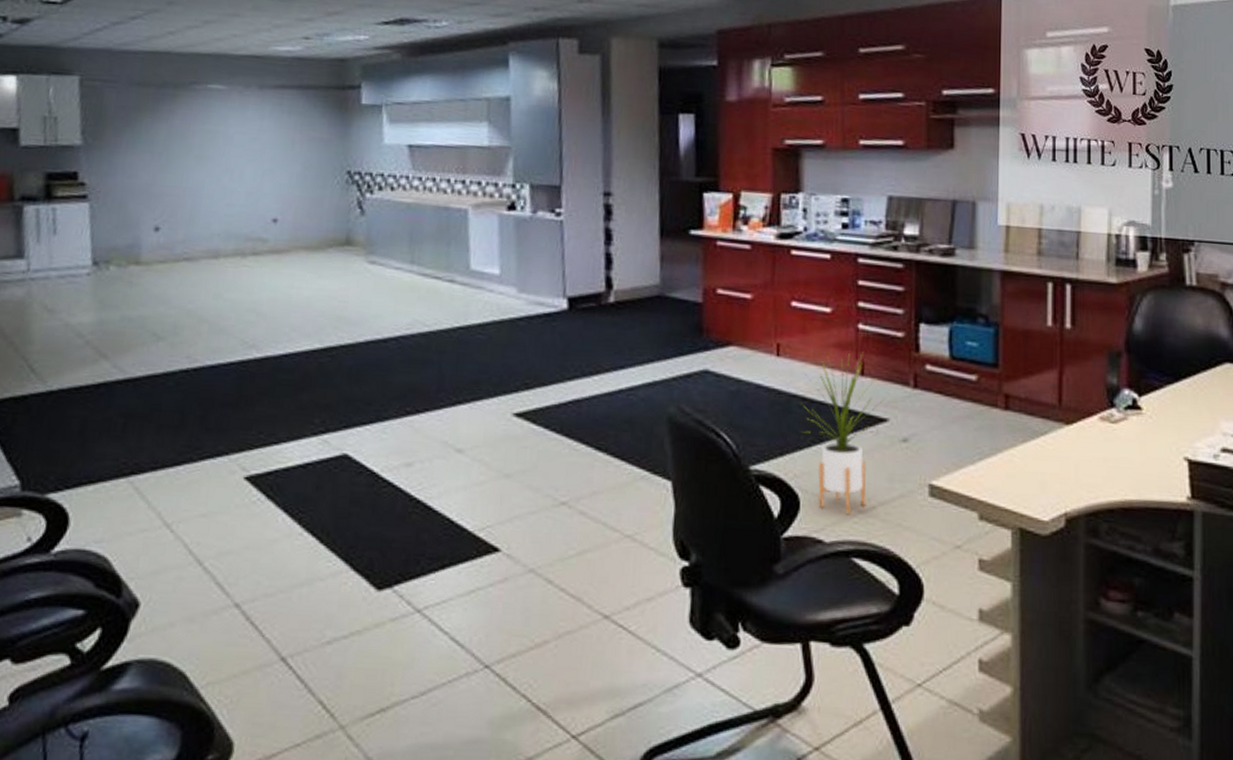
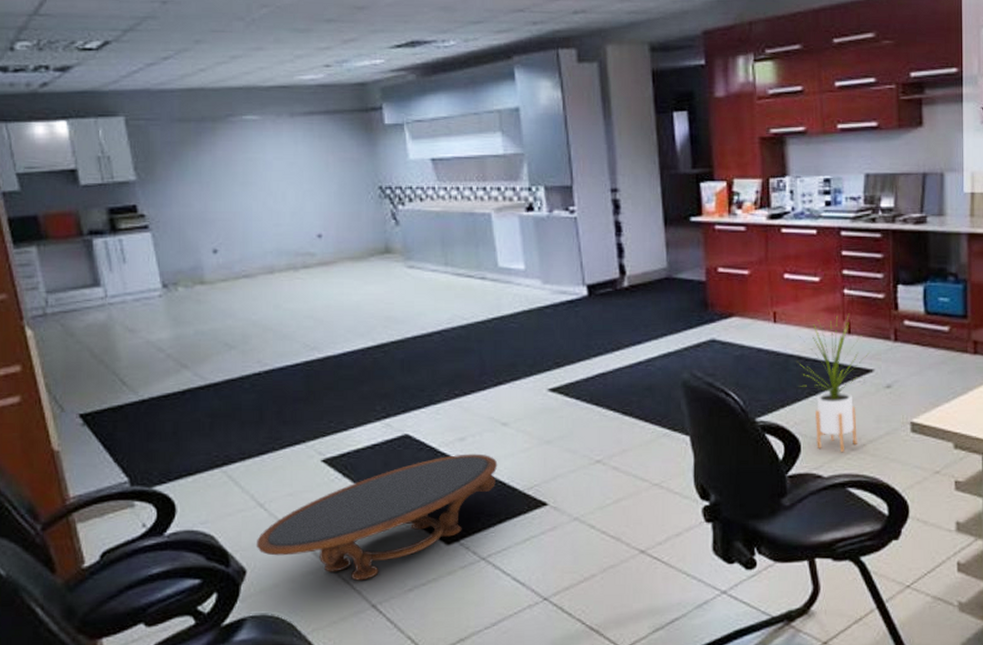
coffee table: none [155,482,447,627] -> present [256,453,498,581]

